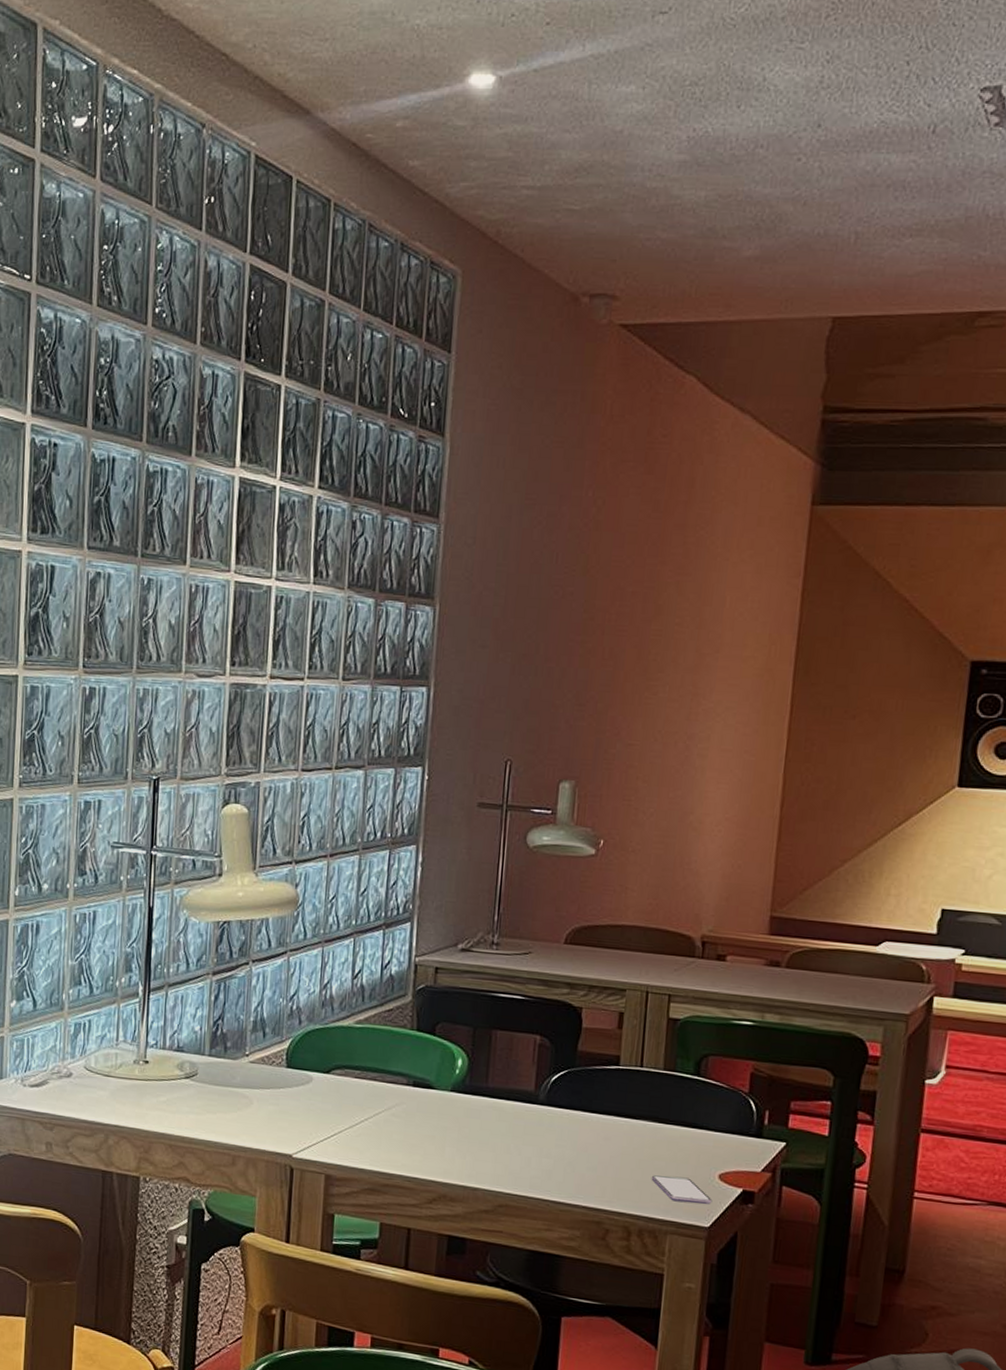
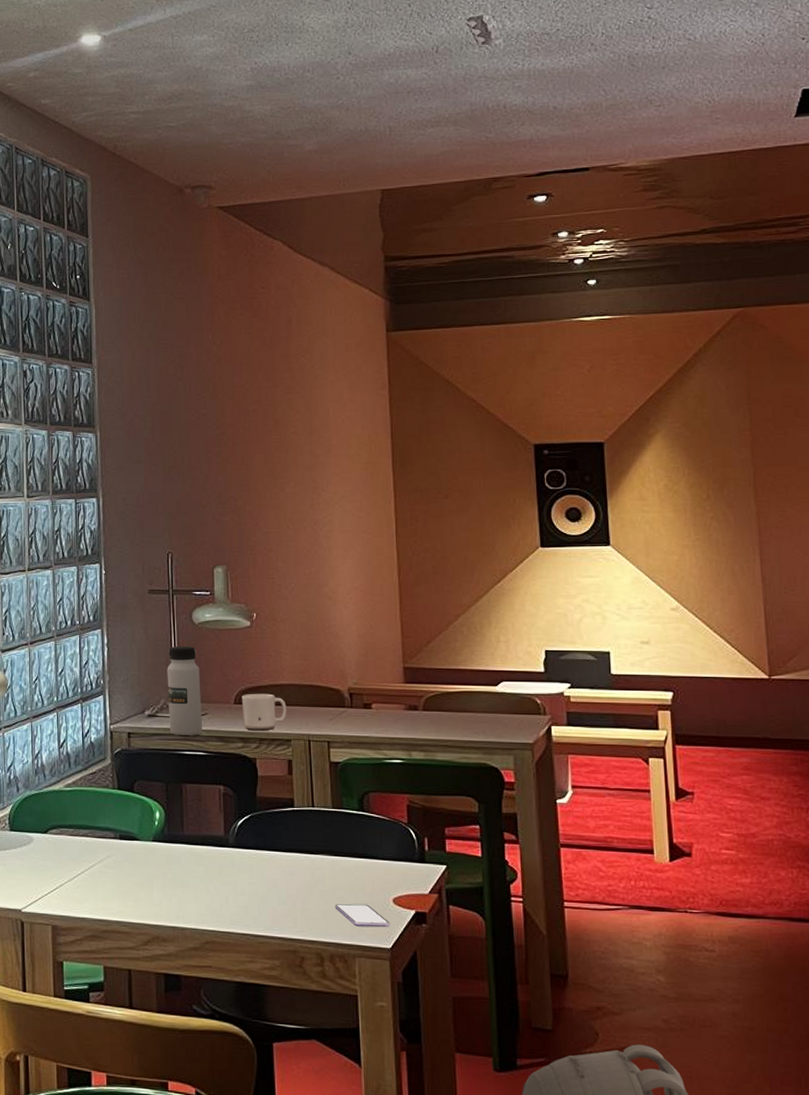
water bottle: none [484,872,528,976] -> present [167,646,202,735]
mug: none [572,933,626,977] -> present [241,693,287,731]

